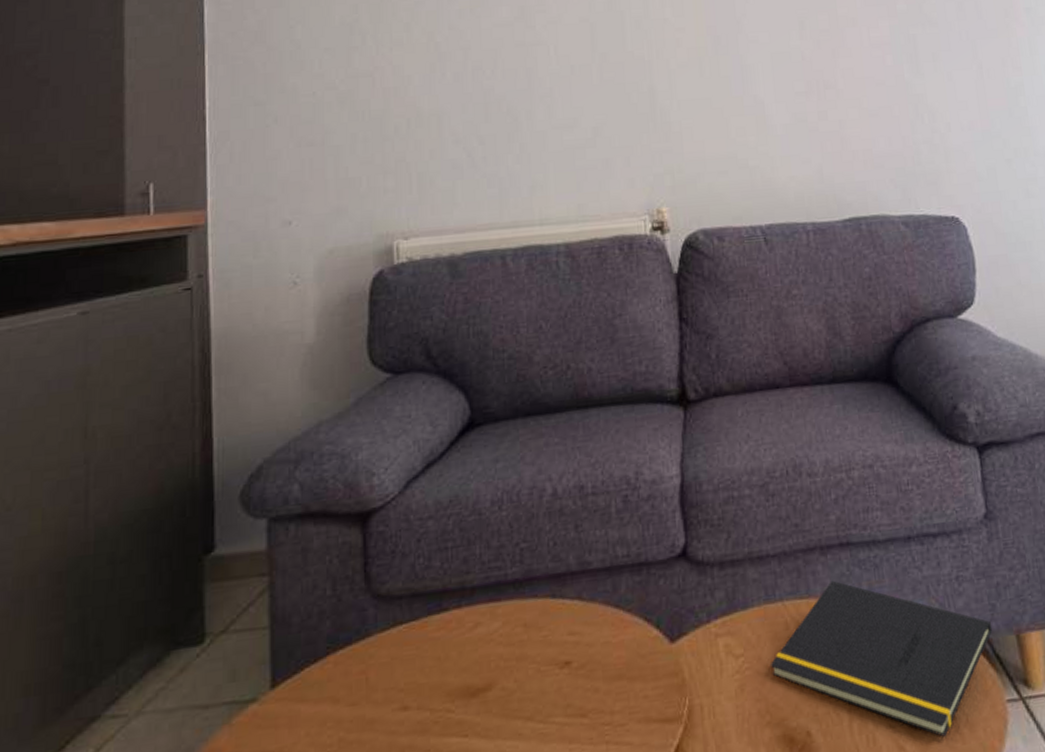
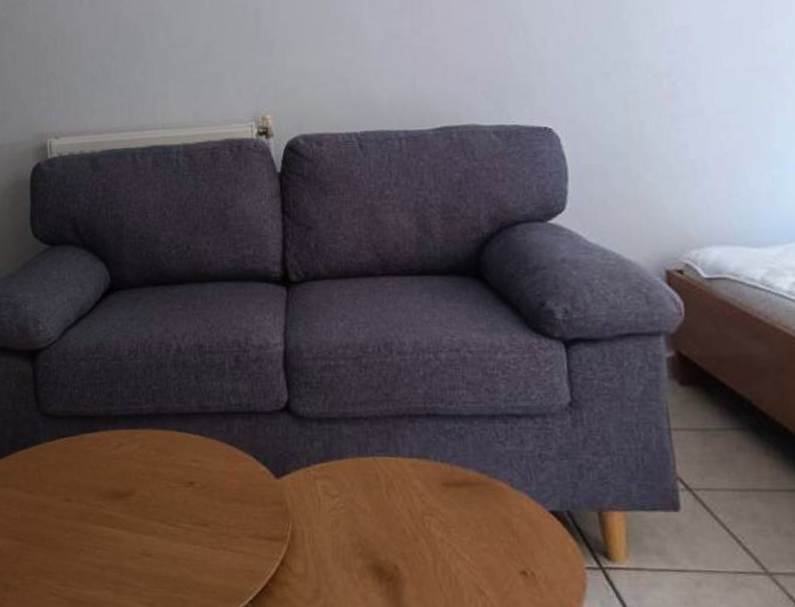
notepad: present [770,580,992,737] -> none [362,444,573,589]

